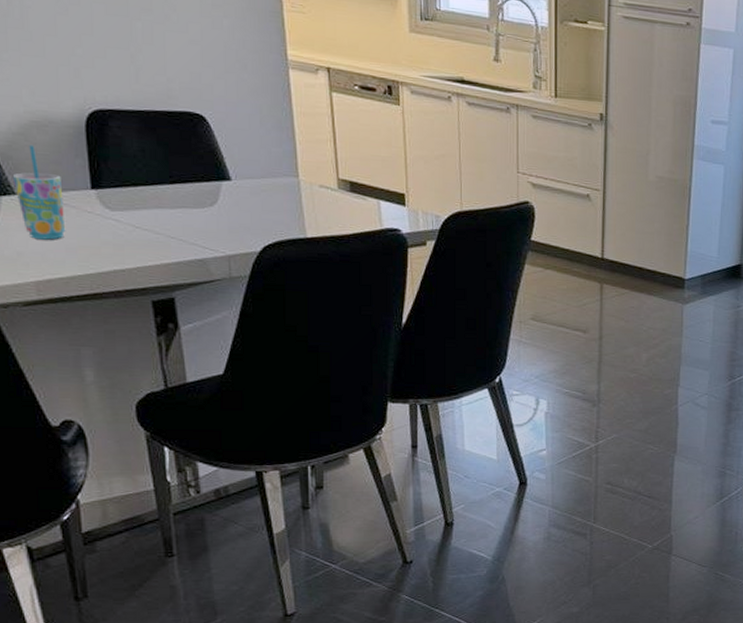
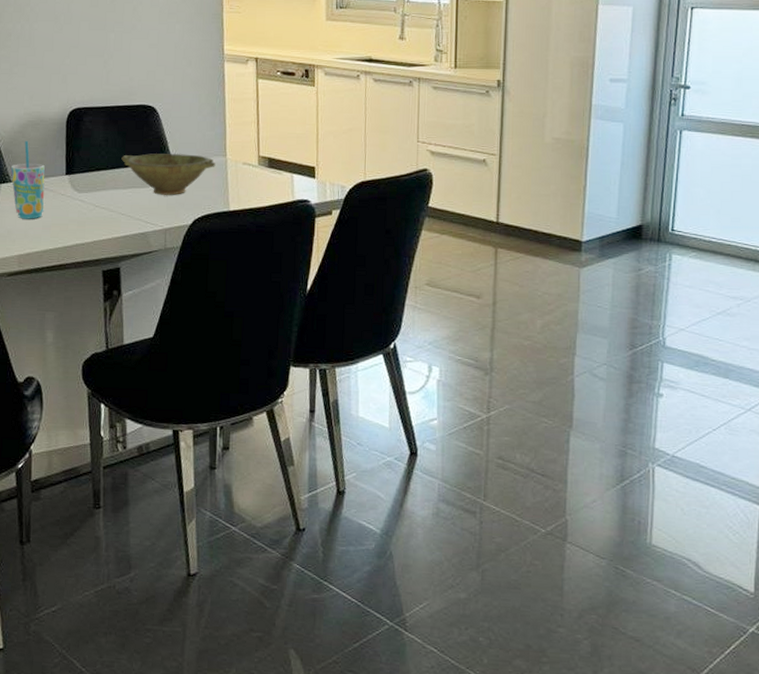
bowl: none [165,169,286,218] -> present [121,153,216,195]

